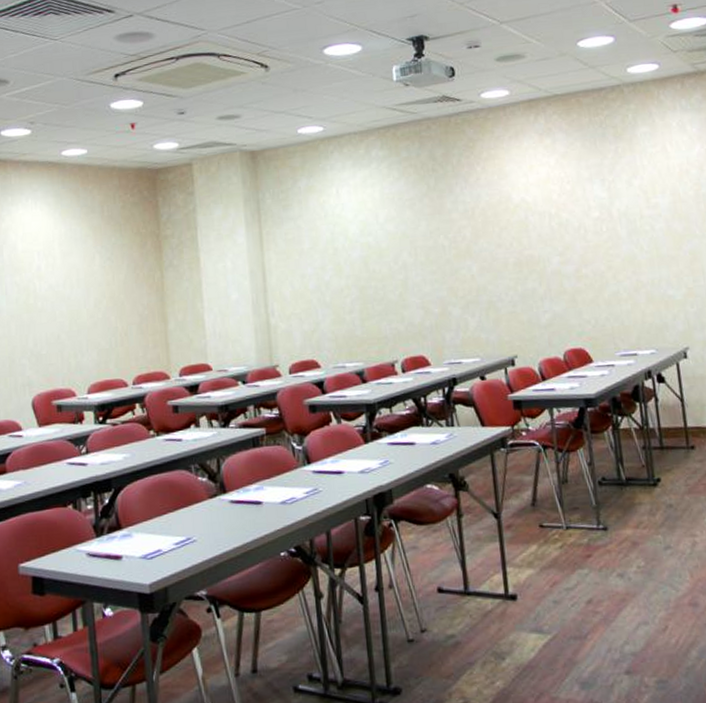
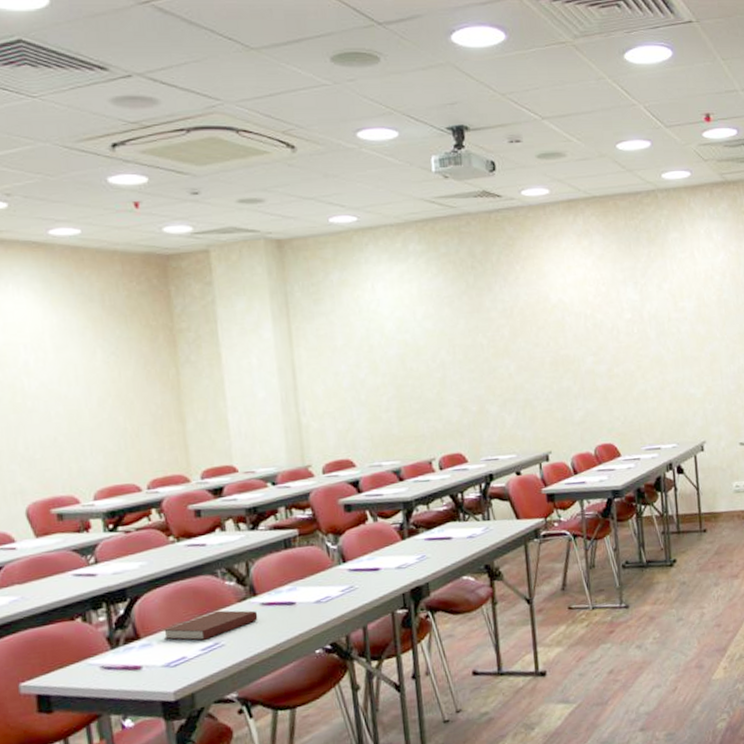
notebook: none [142,505,227,534] -> present [164,610,258,641]

